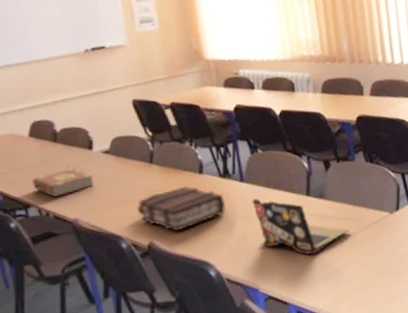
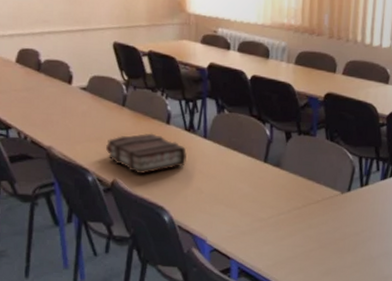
book: present [33,165,93,197] -> none [15,95,69,123]
laptop: present [252,198,350,255] -> none [211,156,300,219]

